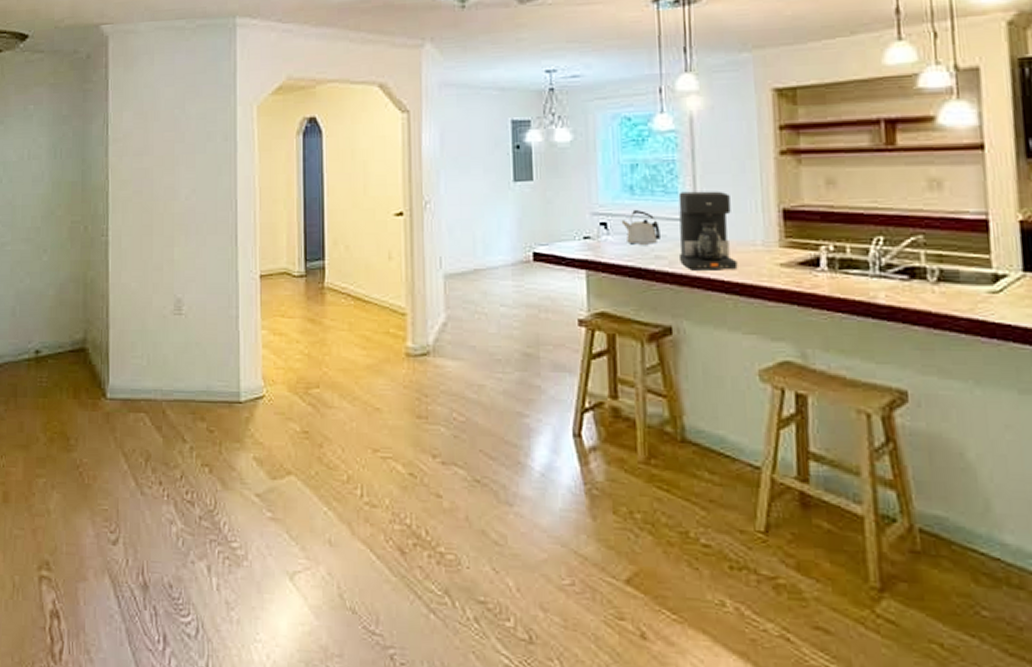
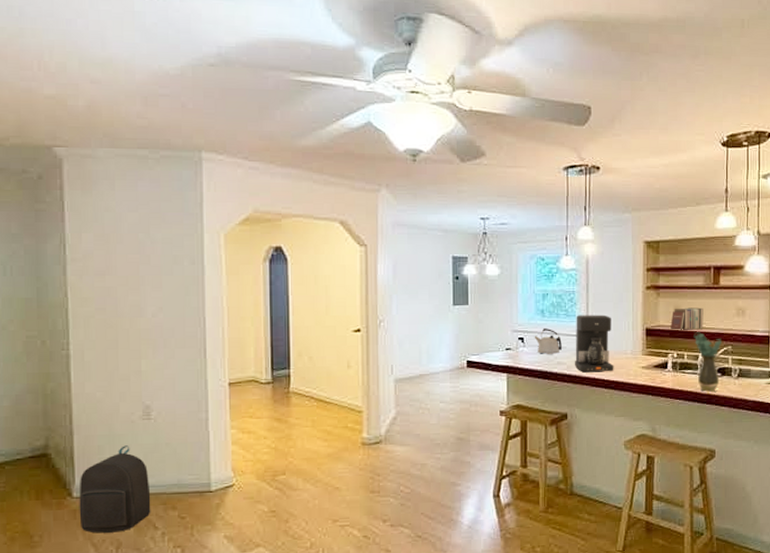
backpack: none [112,343,180,442] -> present [79,445,151,533]
books: none [821,178,875,212] -> present [670,307,704,330]
vase: none [858,213,907,303] -> present [693,331,722,392]

